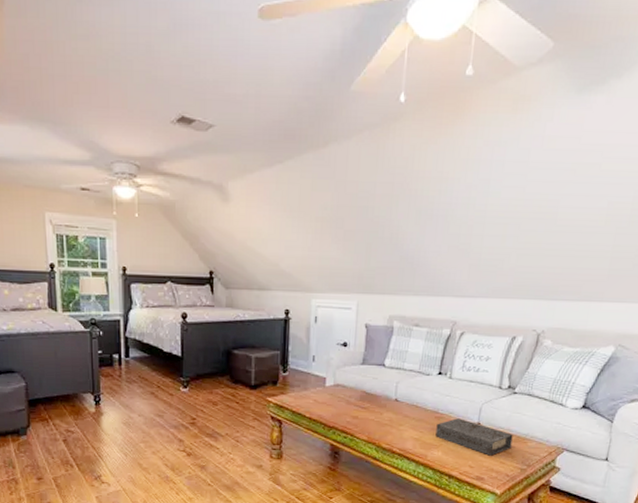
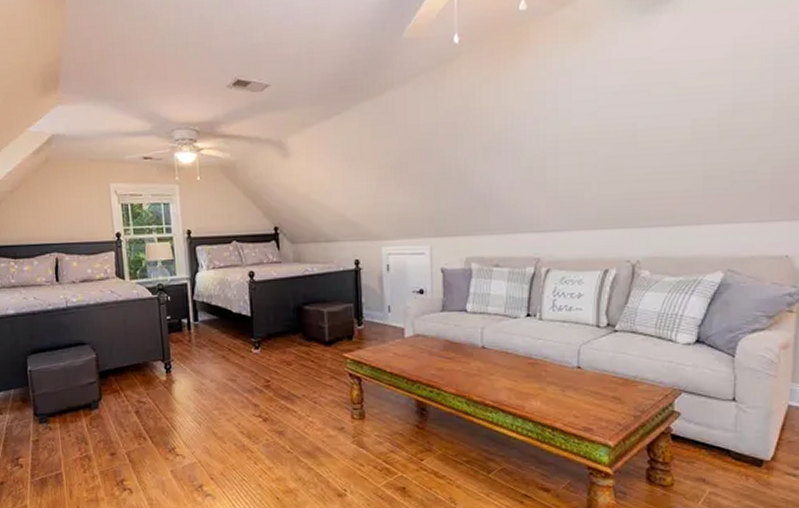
book: present [435,418,513,456] -> none [531,363,620,403]

